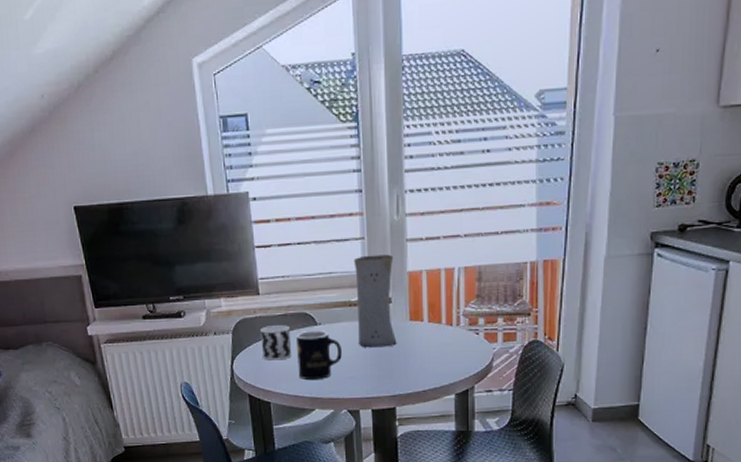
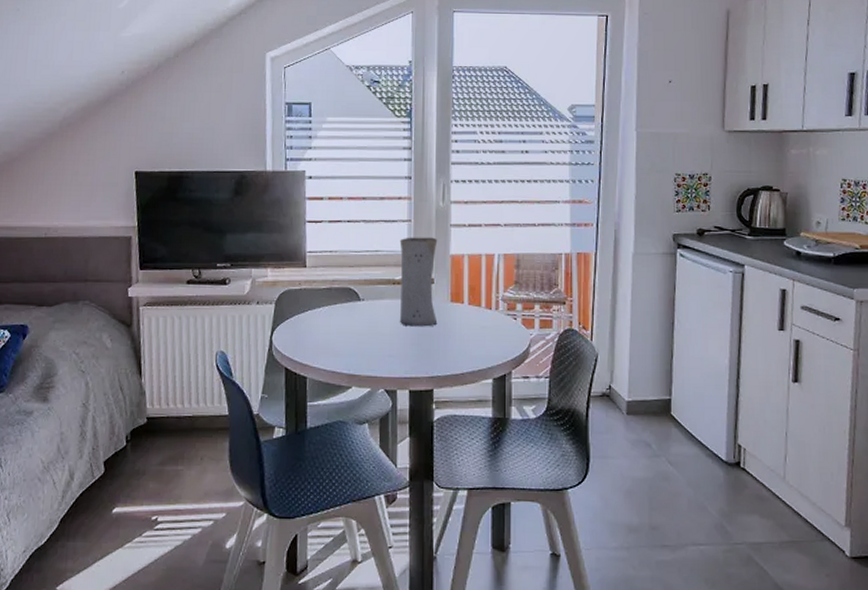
cup: present [260,325,292,361] -> none [303,298,334,334]
mug: present [296,330,342,381] -> none [338,306,383,357]

